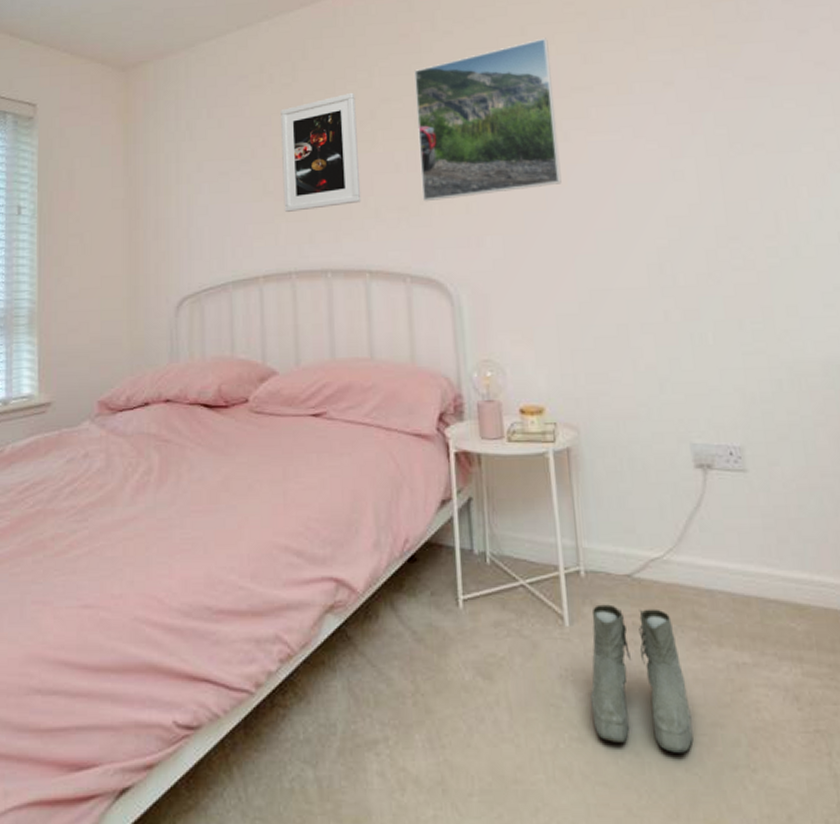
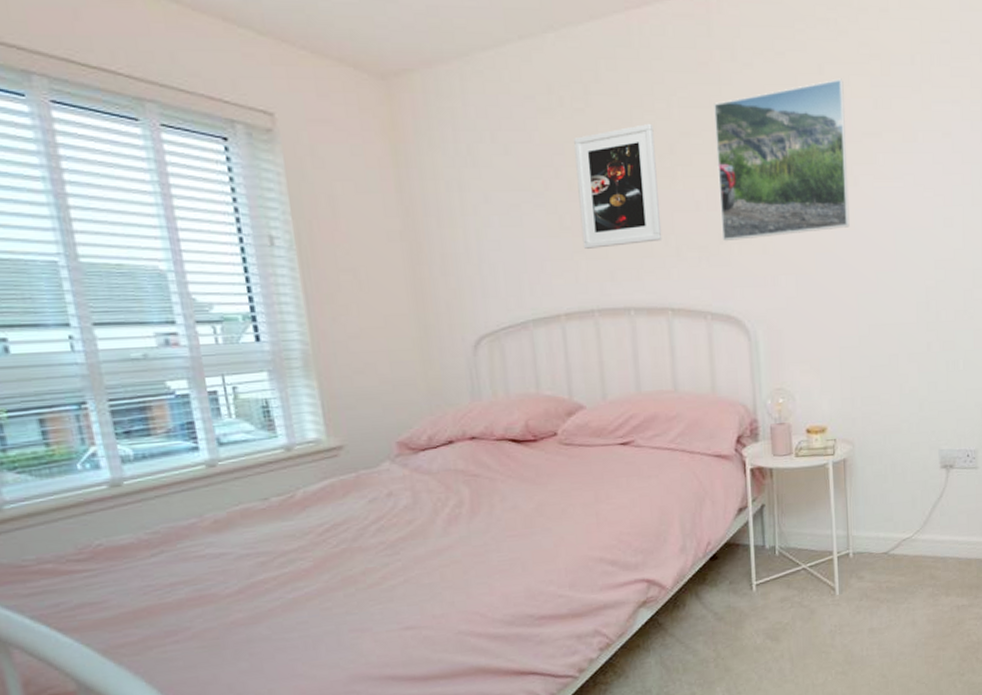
boots: present [590,604,694,754] -> none [853,575,924,672]

